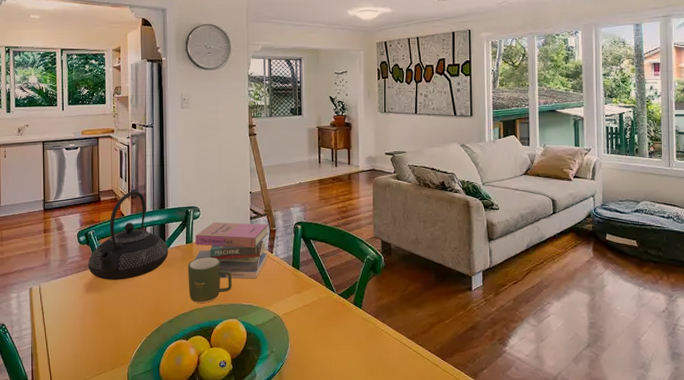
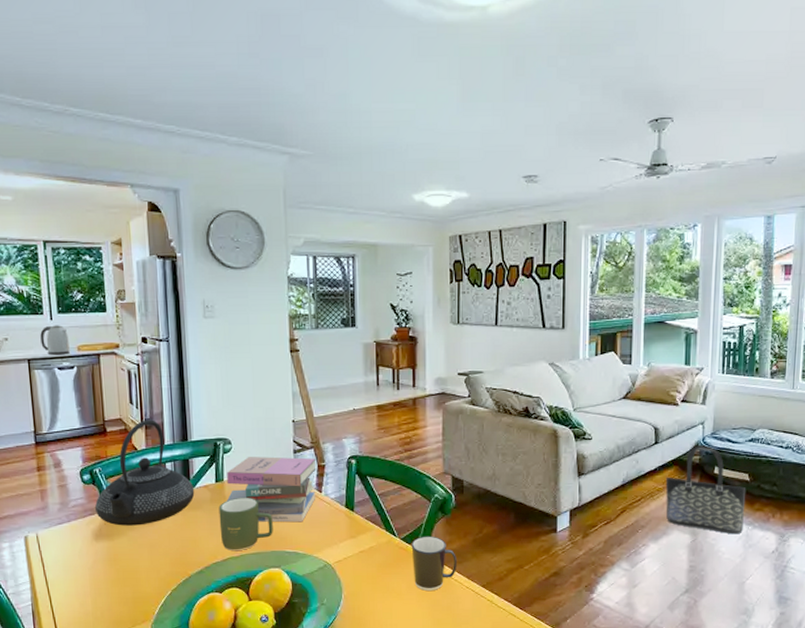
kettle: none [54,114,75,138] -> present [40,325,70,355]
mug: none [347,292,387,342] -> present [411,536,458,592]
tote bag: none [564,215,635,295] -> present [665,445,745,535]

